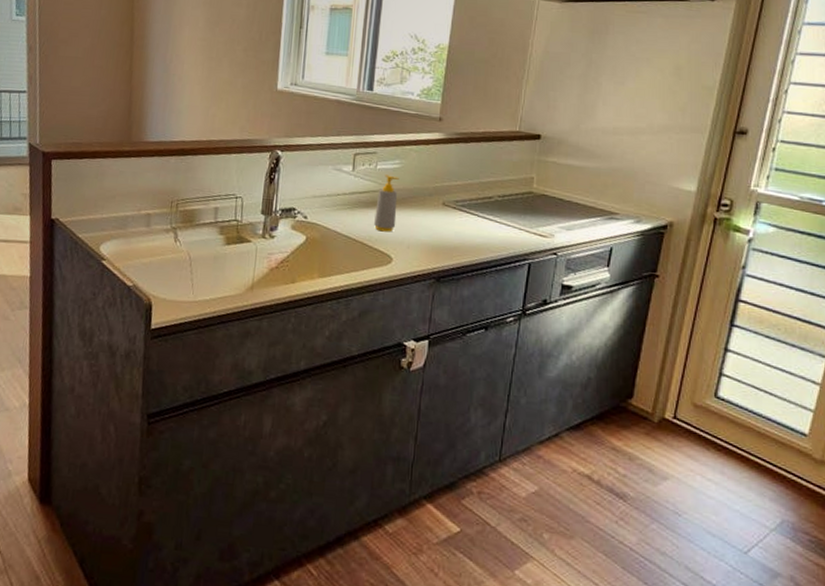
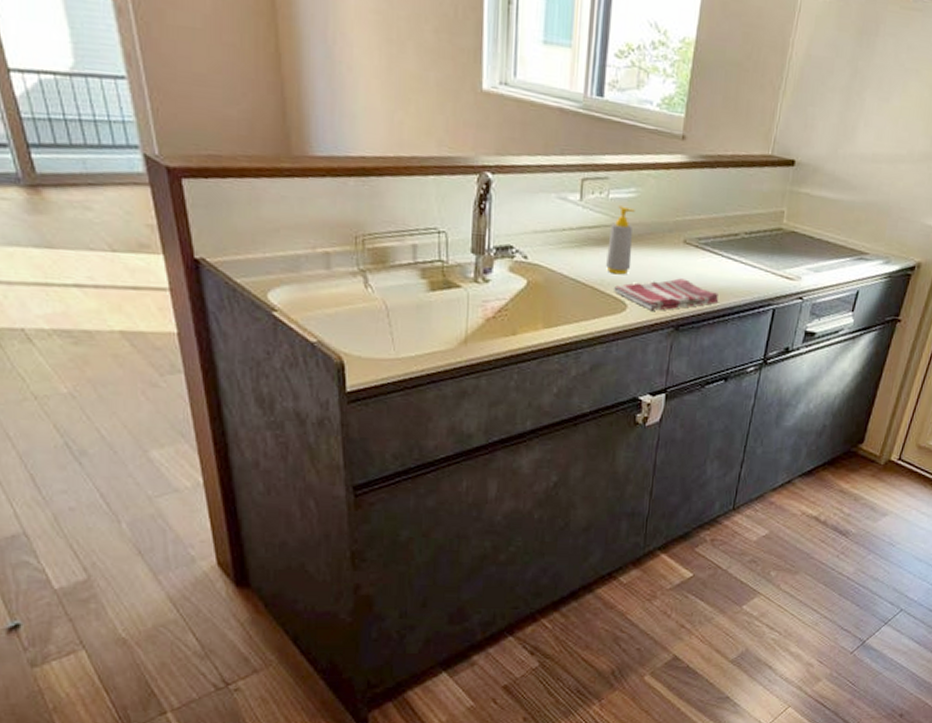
dish towel: none [381,235,476,264] -> present [614,278,718,311]

